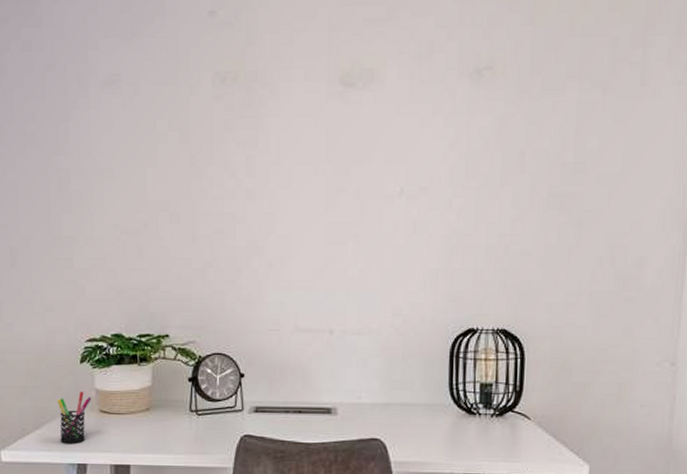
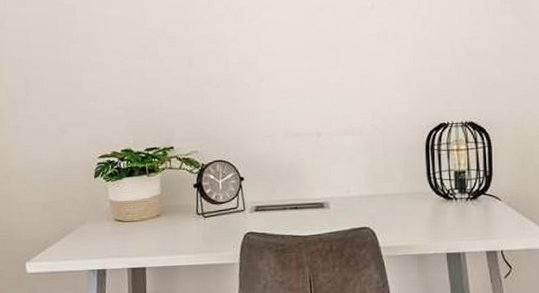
pen holder: present [57,392,92,443] -> none [75,204,107,252]

